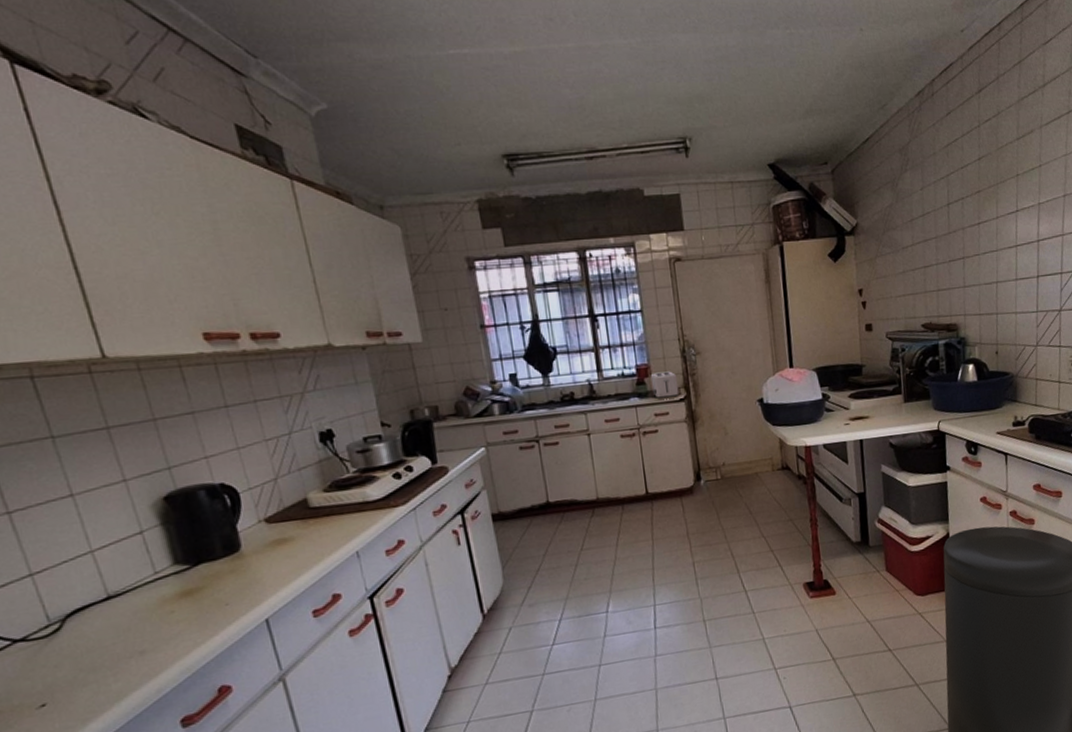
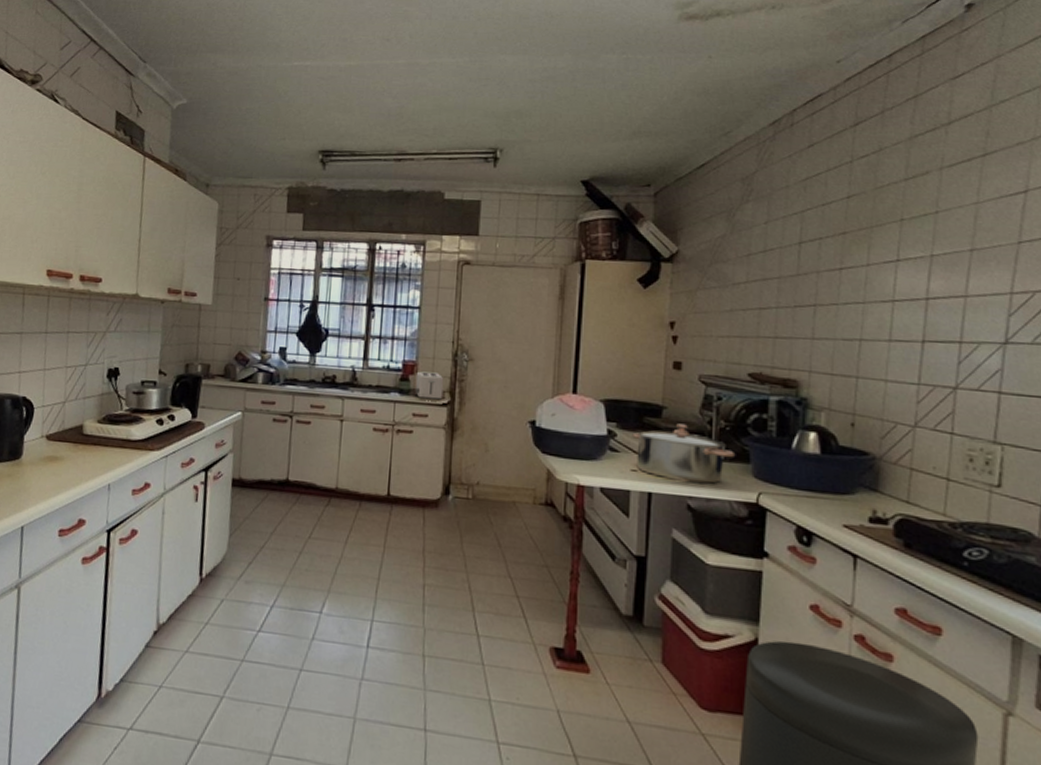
cooking pot: none [842,377,920,425] -> present [632,423,736,484]

